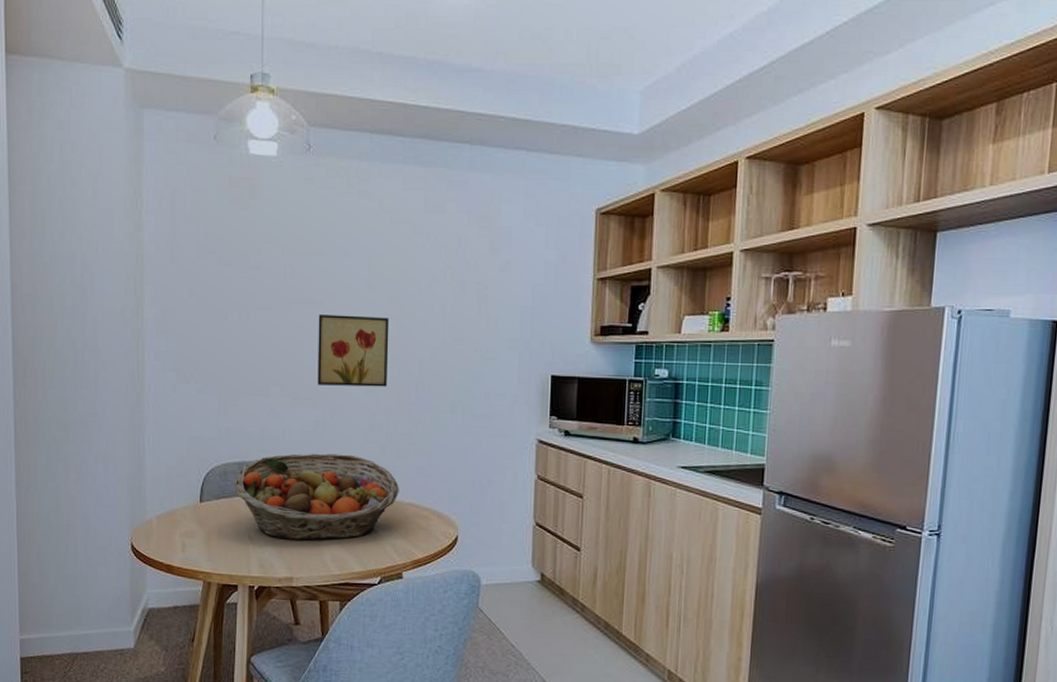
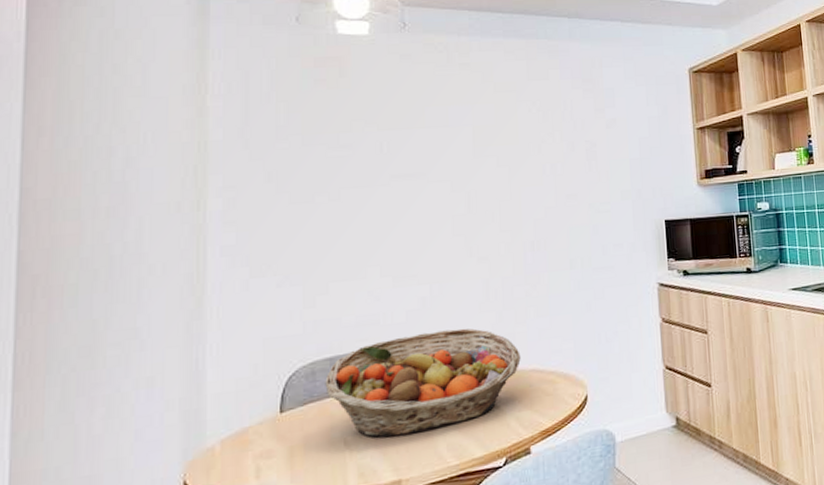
wall art: present [317,314,389,387] -> none [421,182,501,259]

